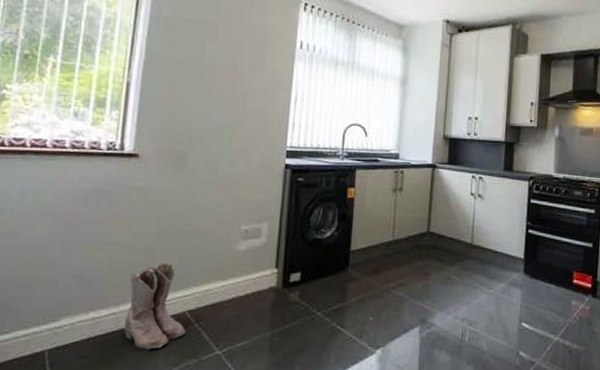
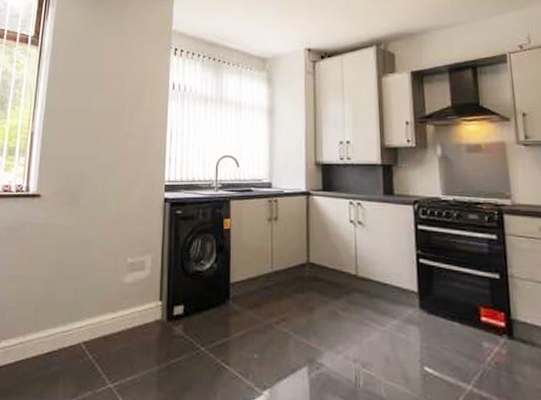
boots: present [124,263,186,350] -> none [29,295,81,380]

